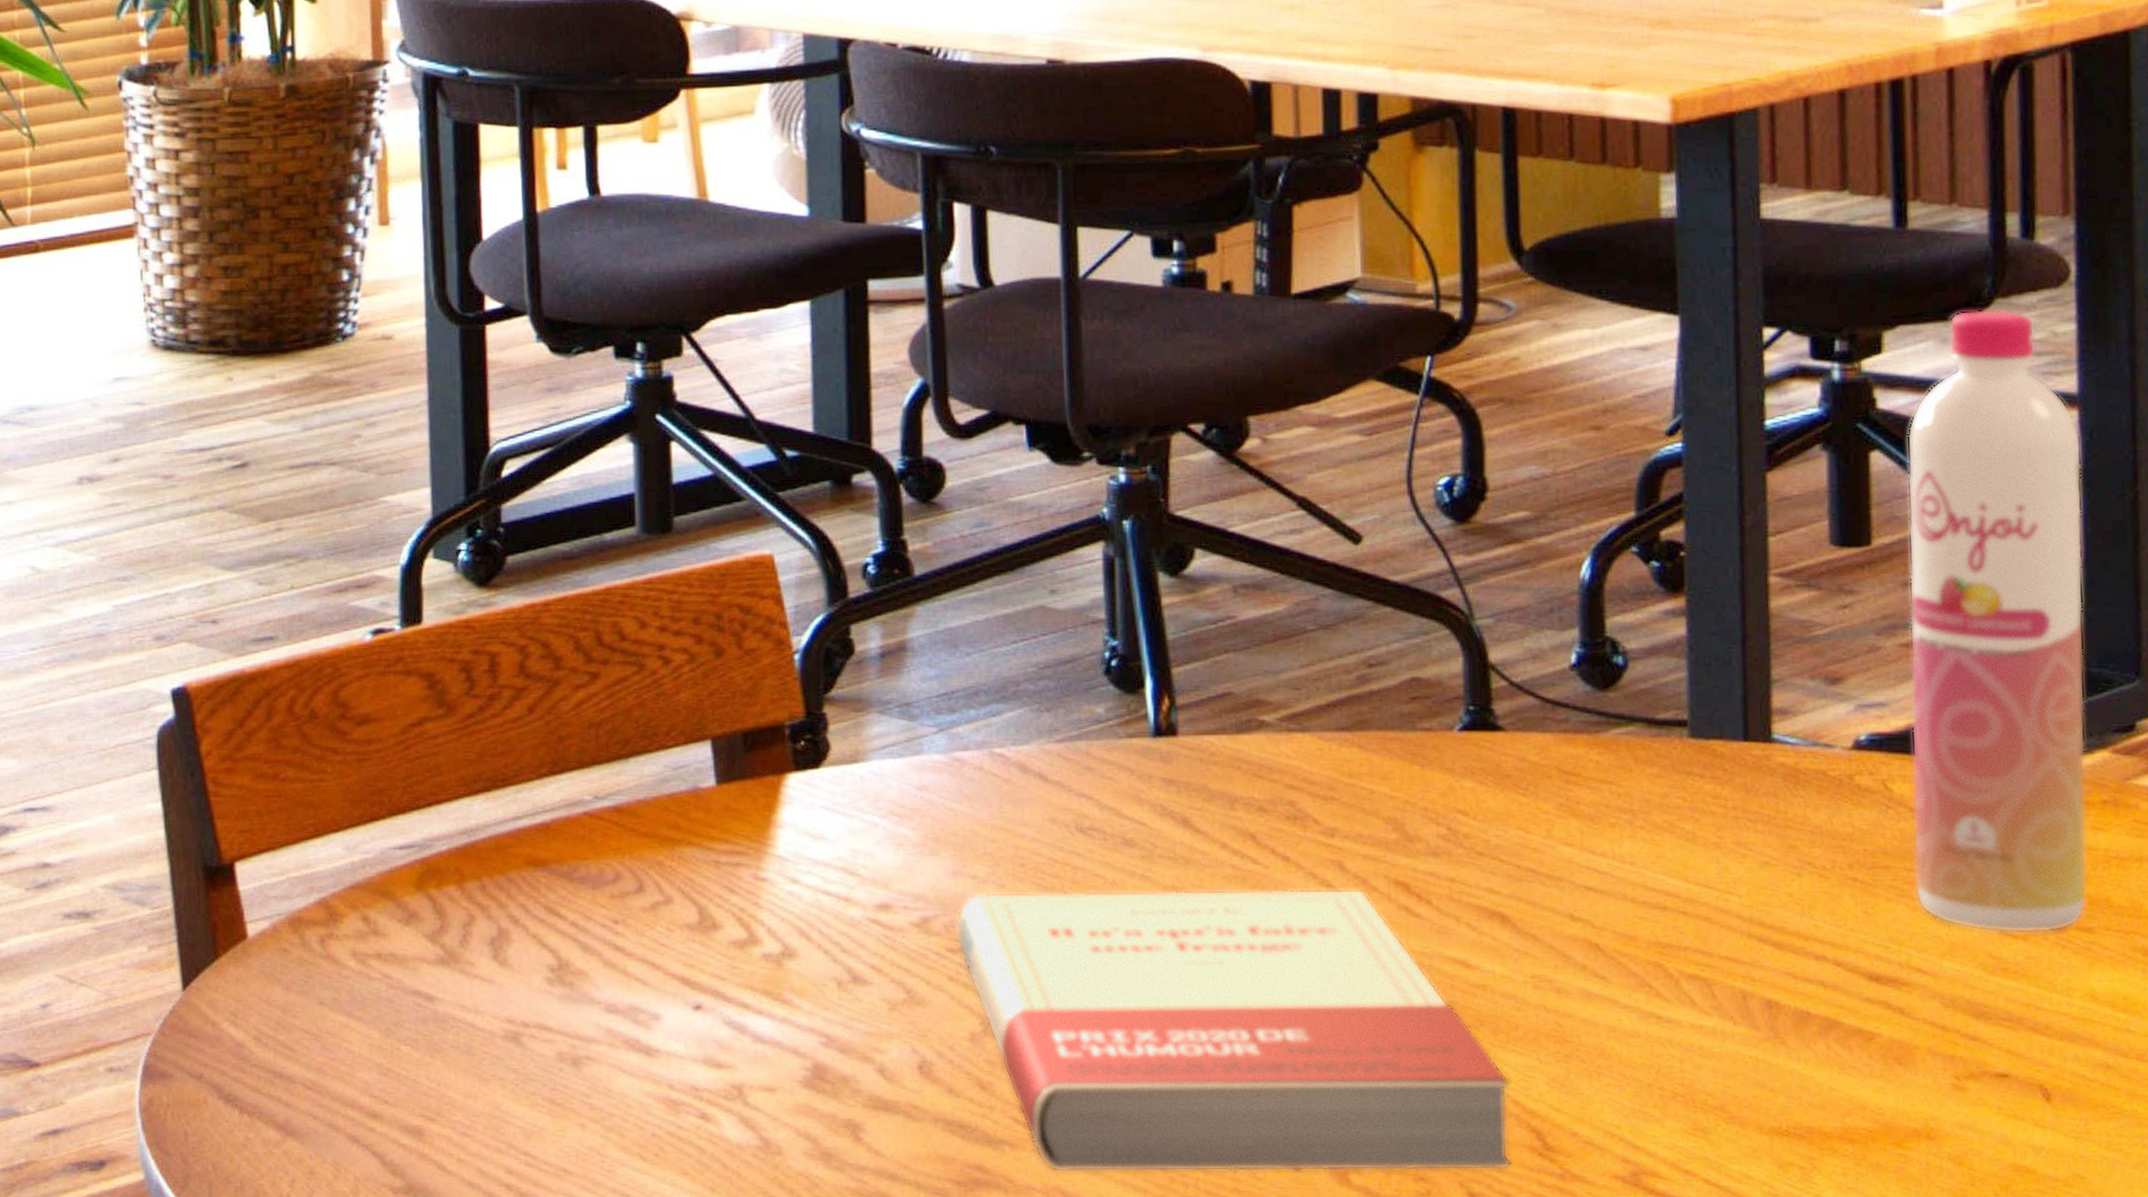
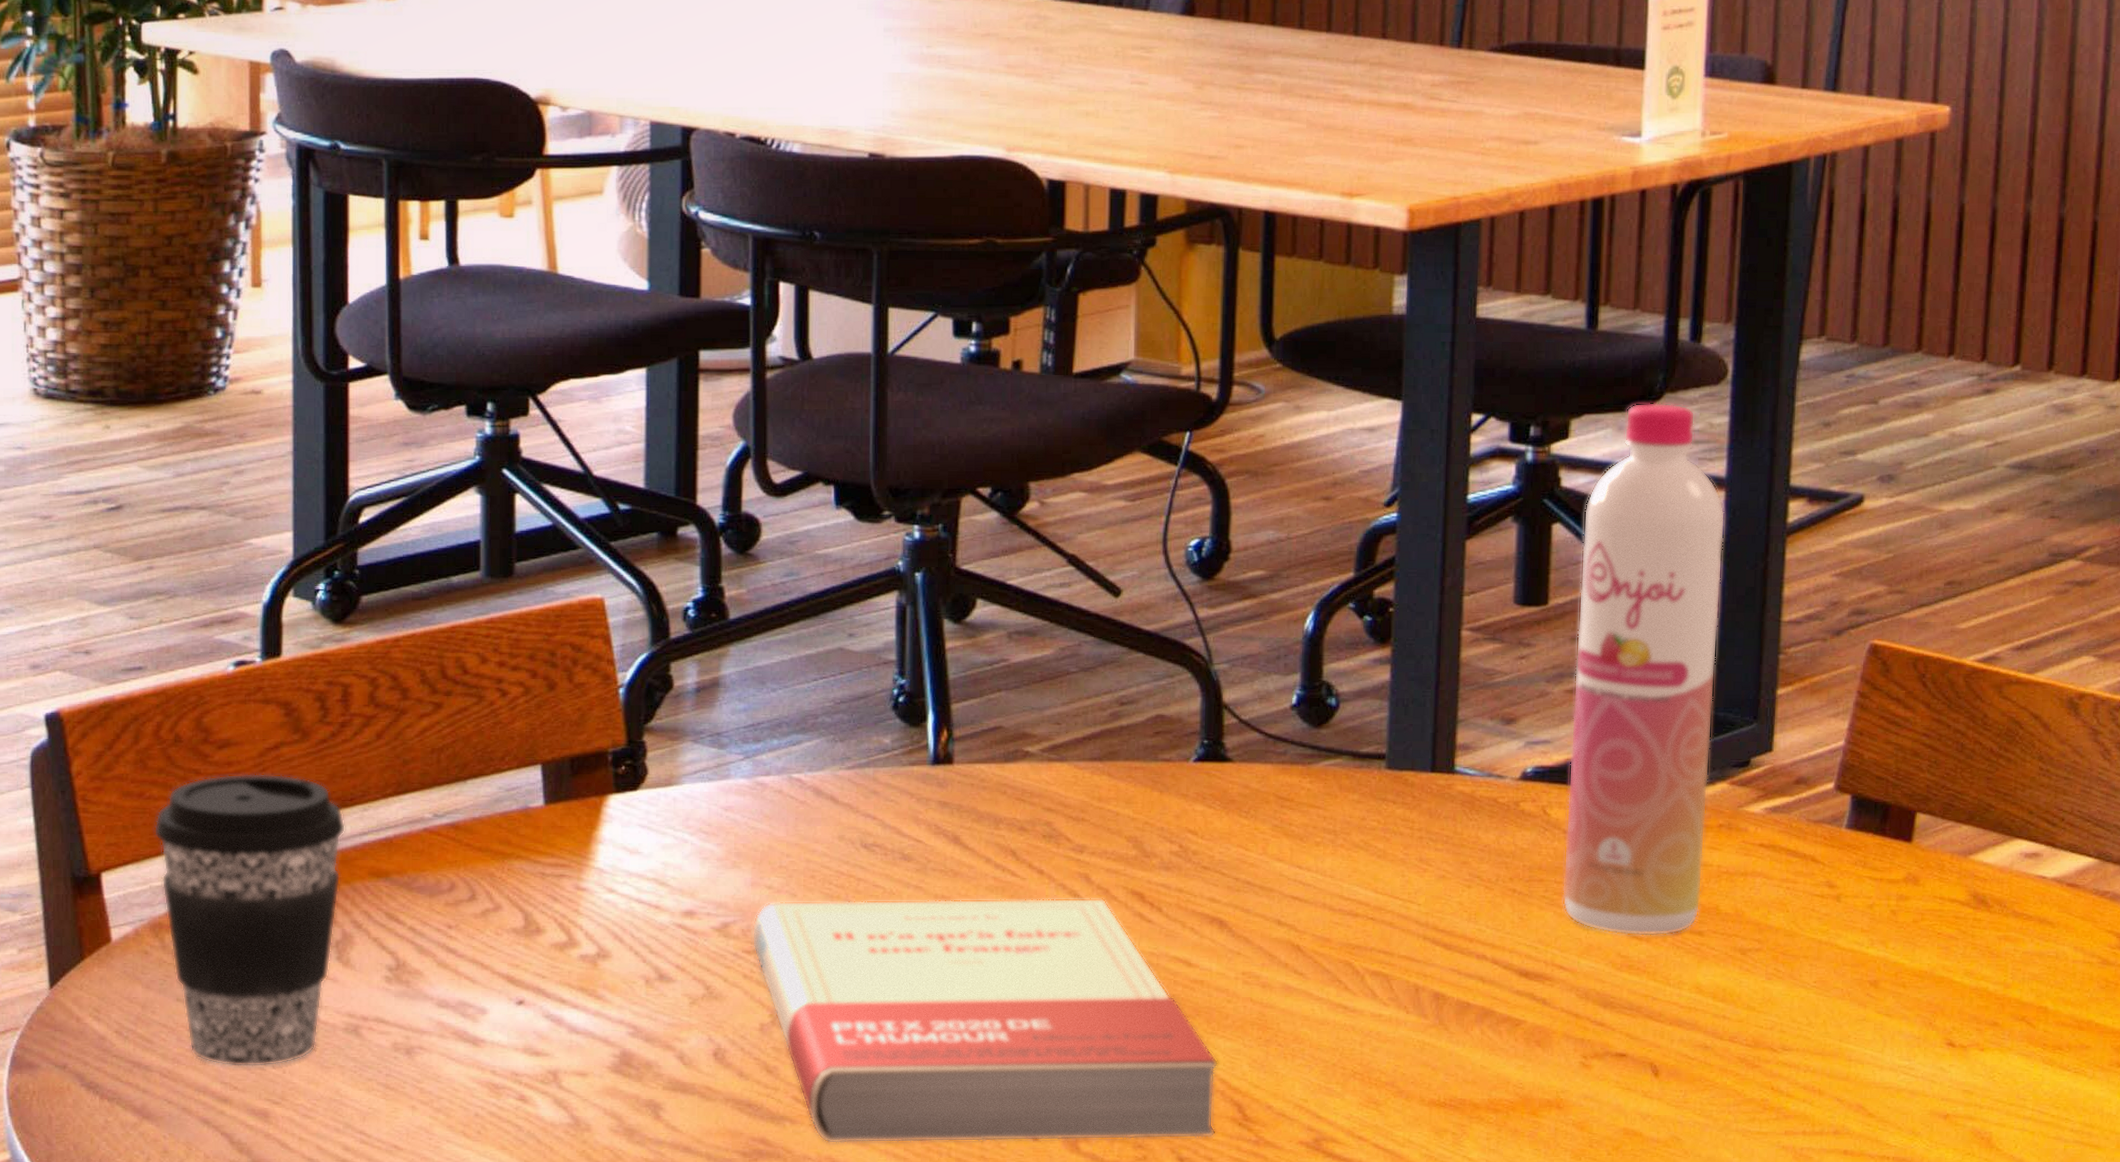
coffee cup: none [290,751,498,1079] -> present [153,773,346,1067]

